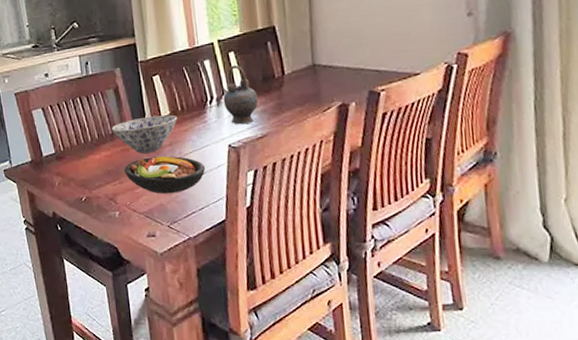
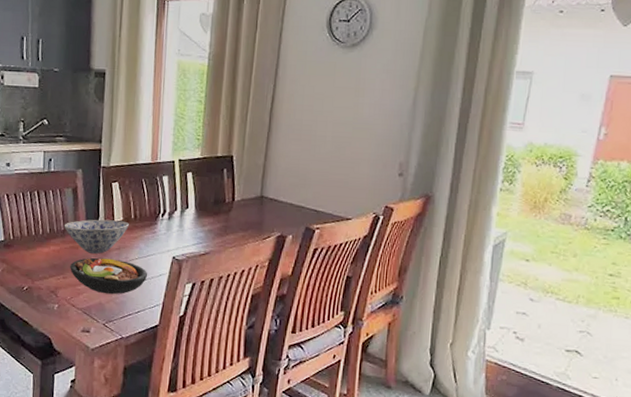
teapot: present [222,64,258,125] -> none [174,184,207,241]

